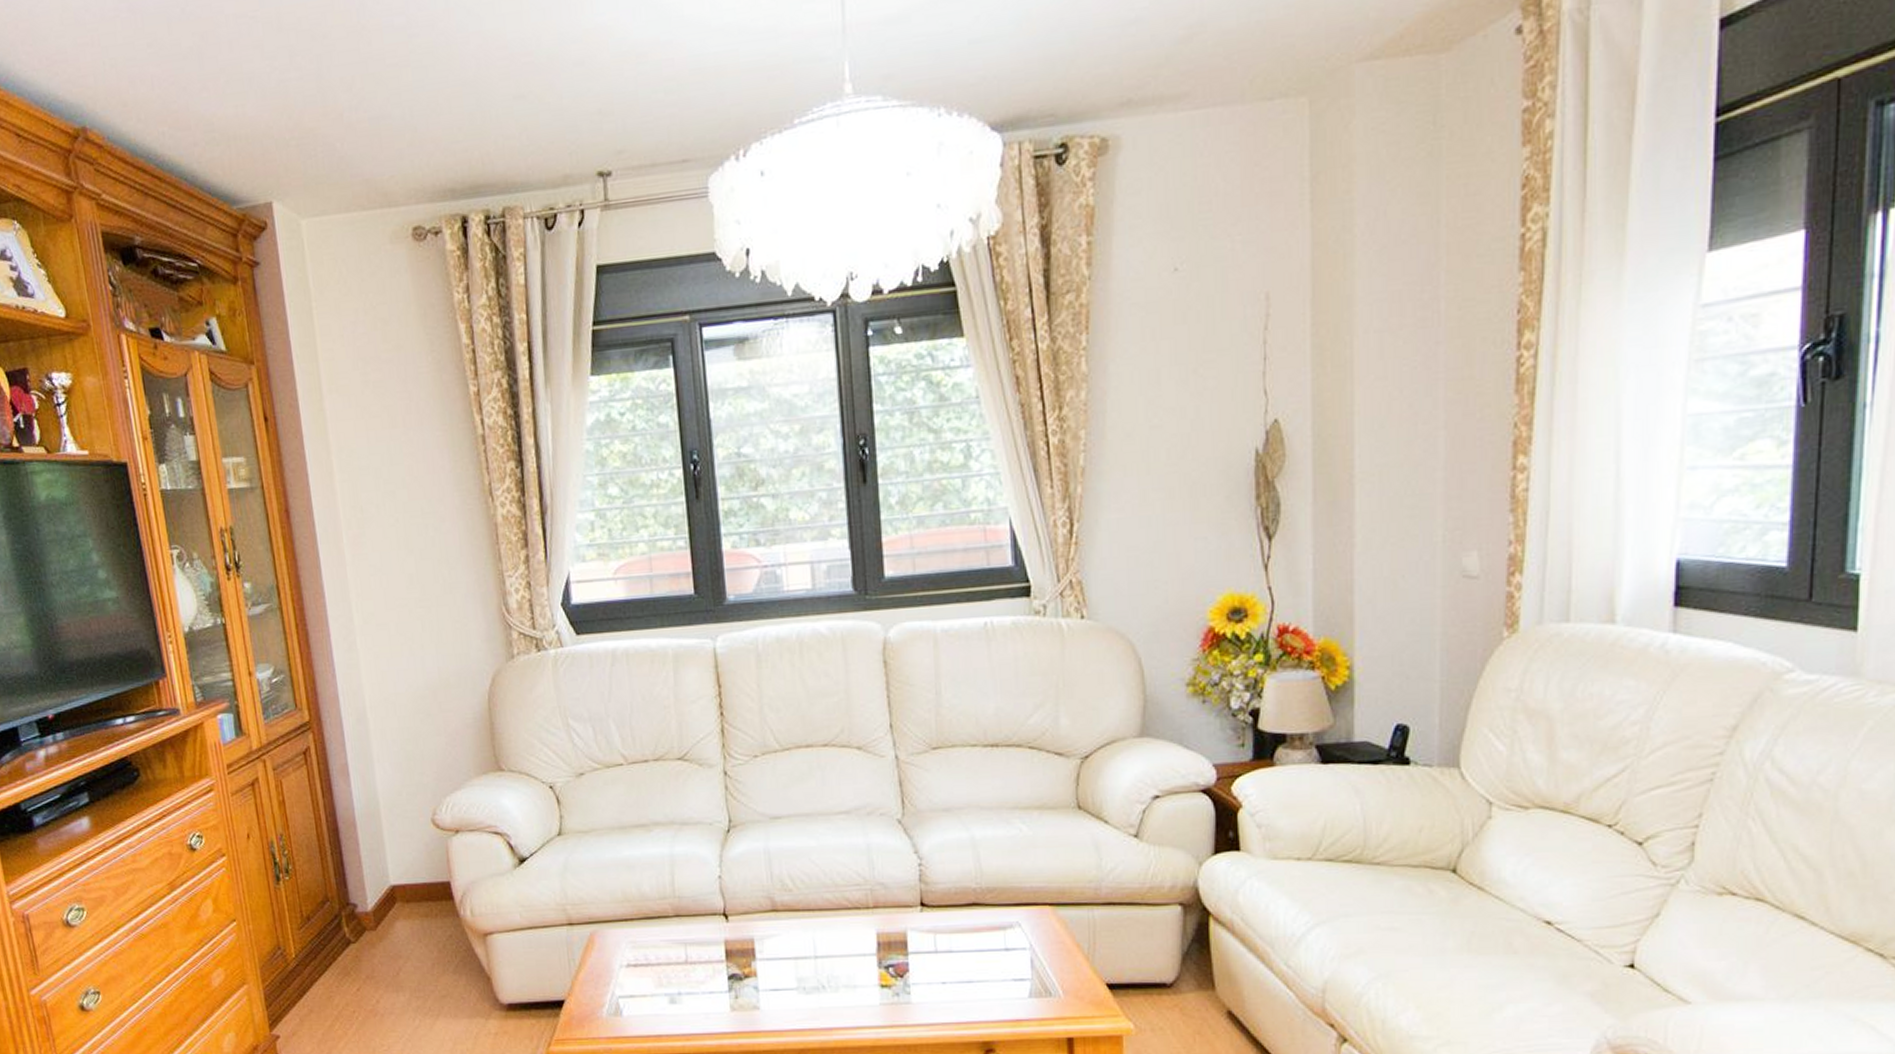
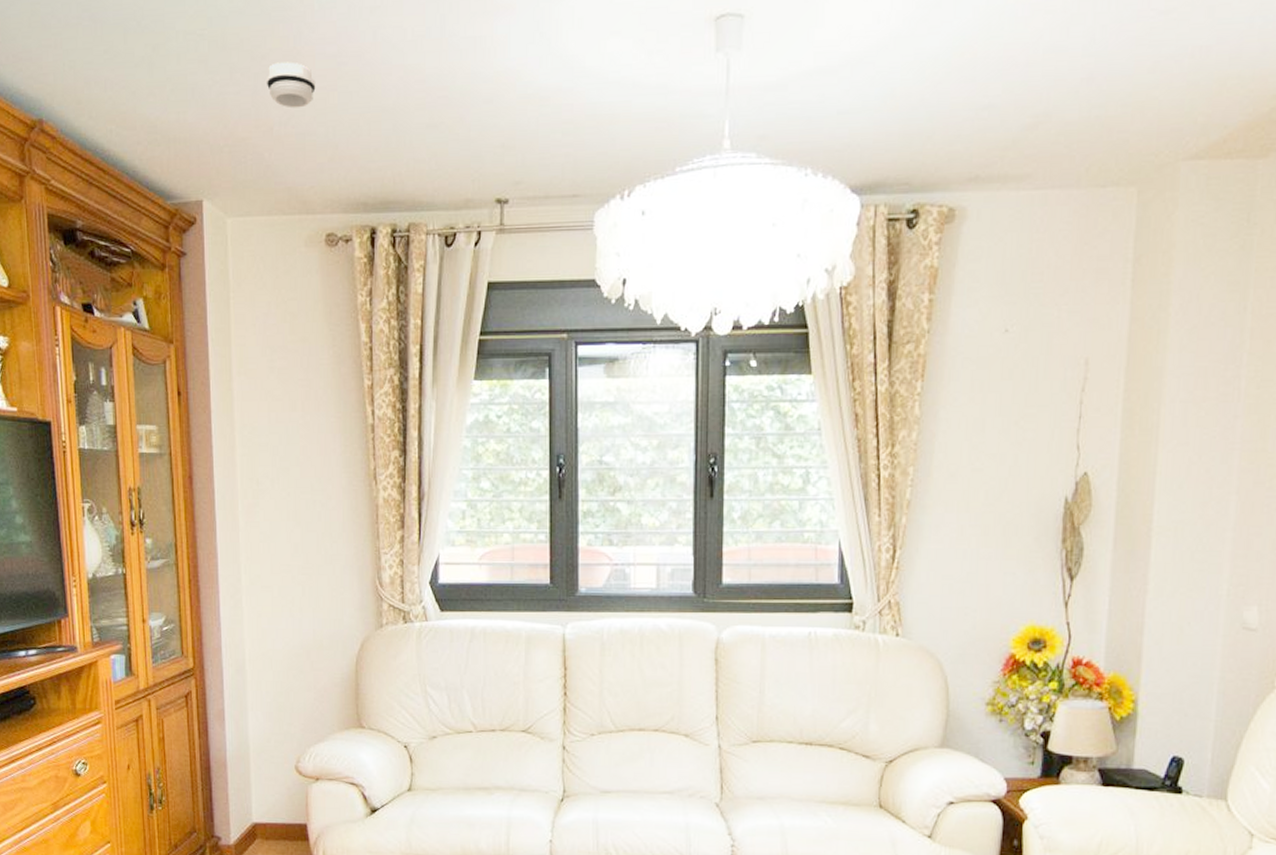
smoke detector: none [330,38,386,91] -> present [266,61,316,108]

